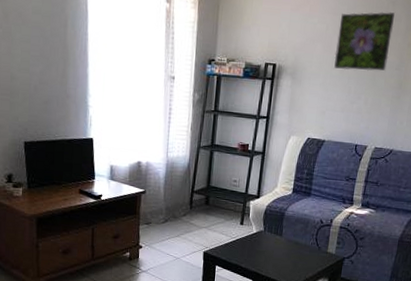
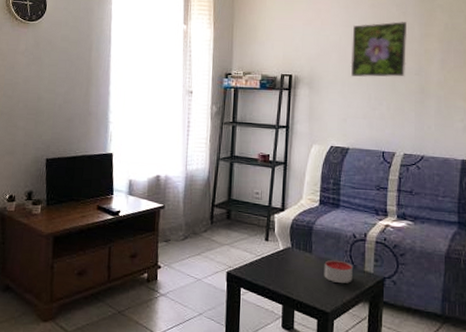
candle: none [291,242,317,262] -> present [324,259,353,283]

